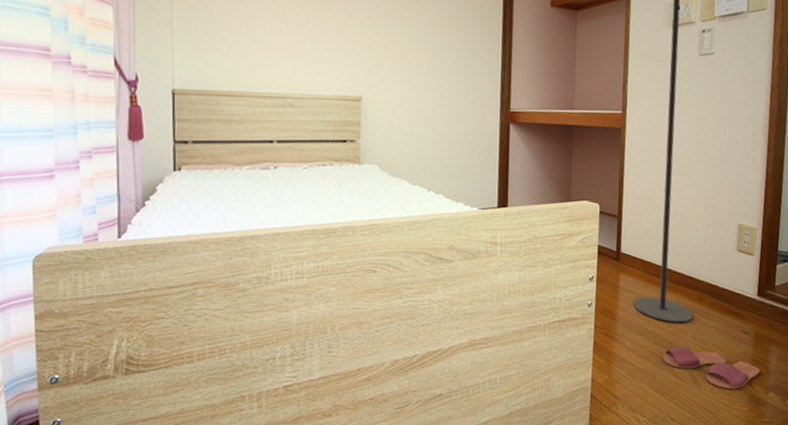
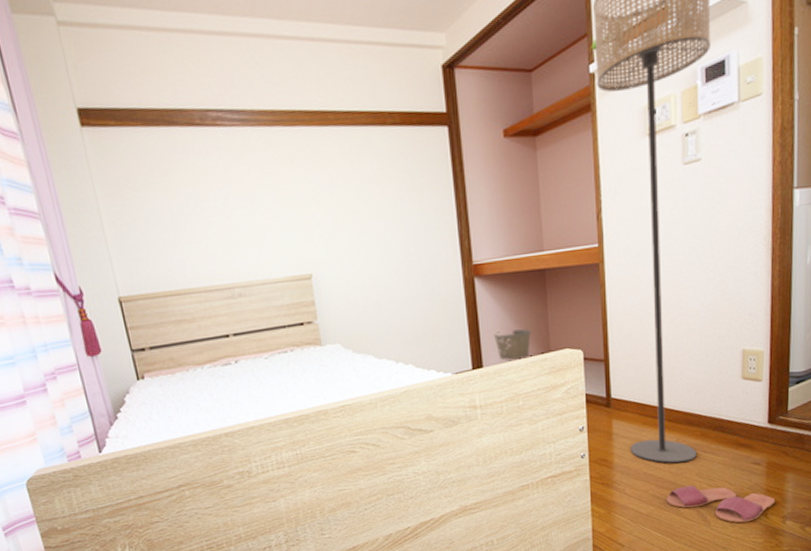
basket: none [520,176,555,205] -> present [493,329,531,362]

